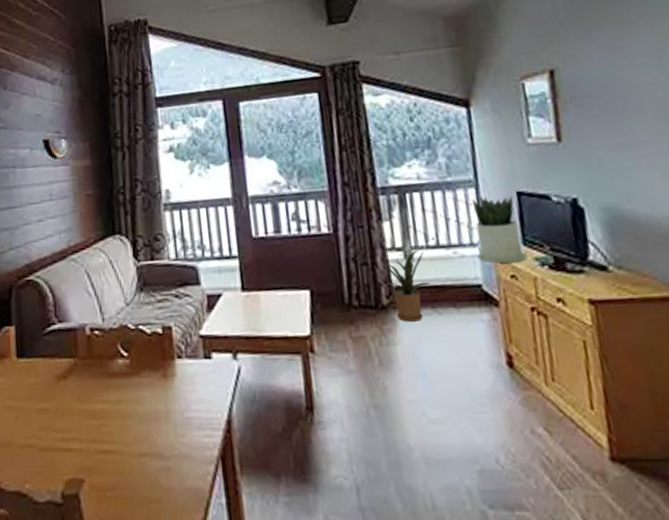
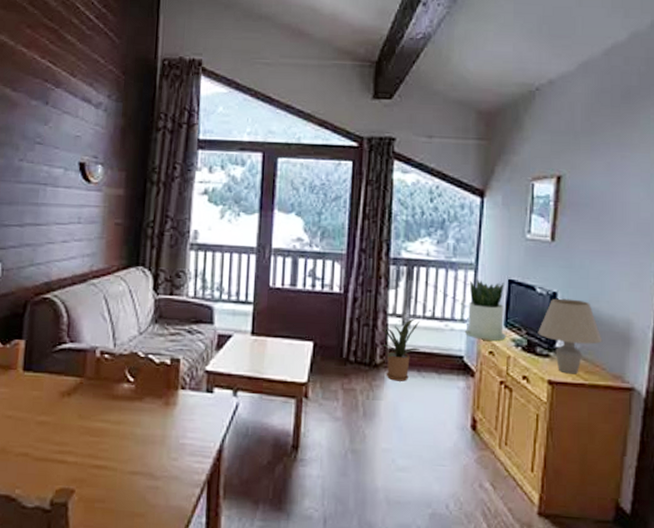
table lamp: none [563,203,646,290] -> present [538,298,603,374]

